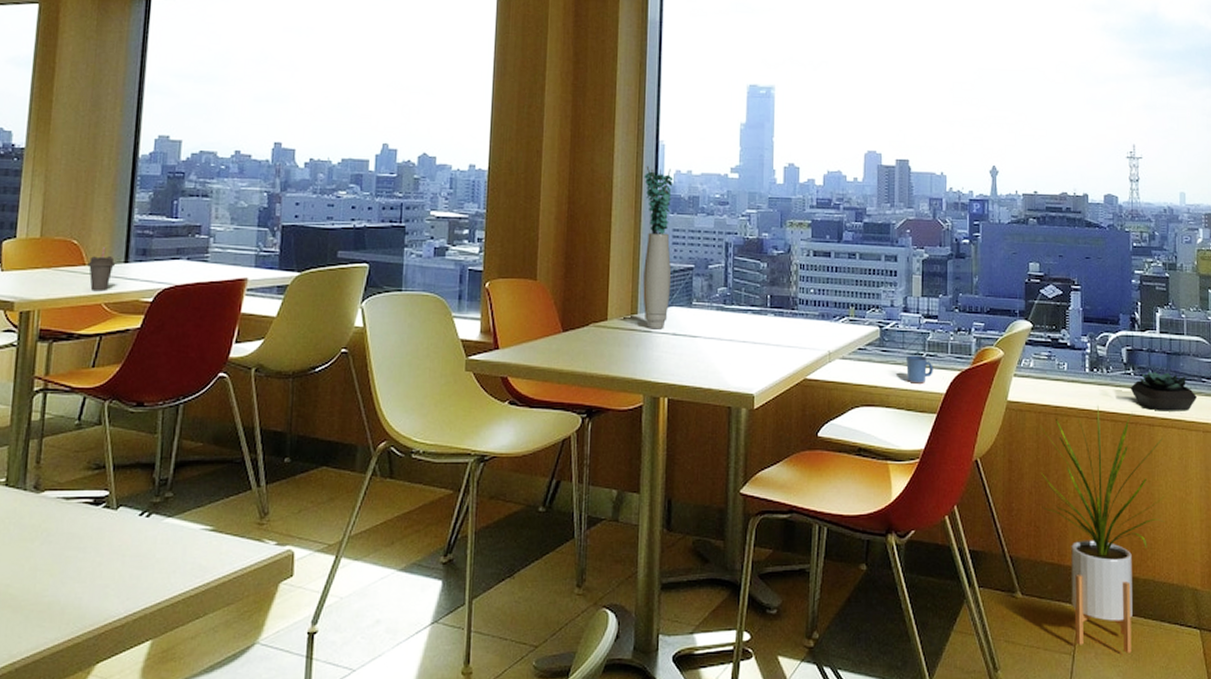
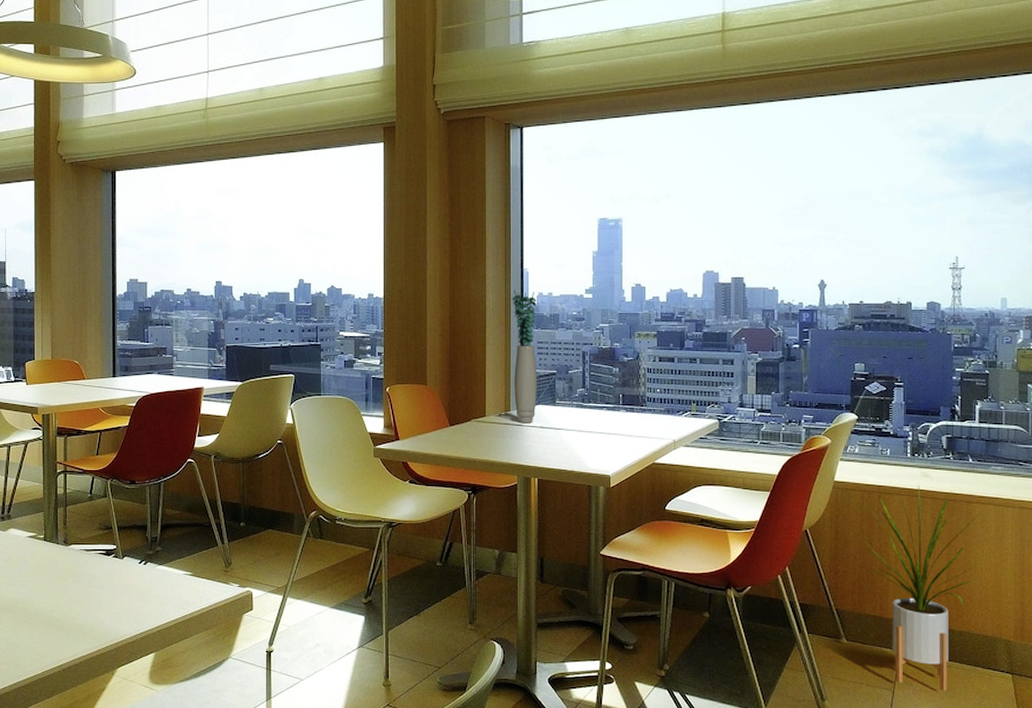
sippy cup: present [87,247,116,292] -> none [87,366,107,399]
mug: present [906,355,933,384] -> none [743,443,767,467]
succulent plant: present [1130,371,1197,411] -> none [949,455,1014,491]

